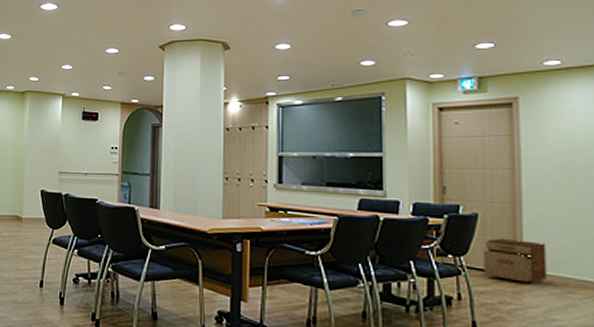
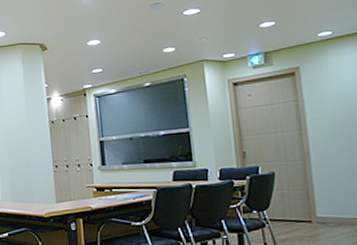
filing cabinet: present [483,237,547,285] -> none [281,190,337,228]

